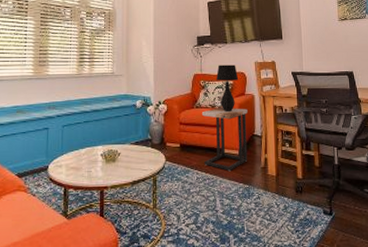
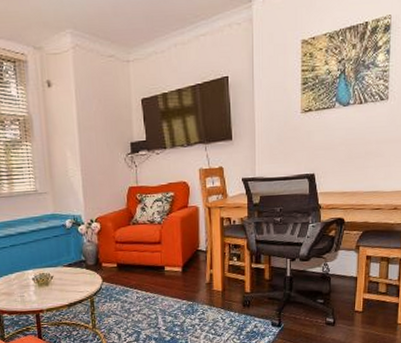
side table: present [201,107,248,172] -> none [139,222,191,289]
table lamp: present [216,64,239,113] -> none [155,173,181,228]

